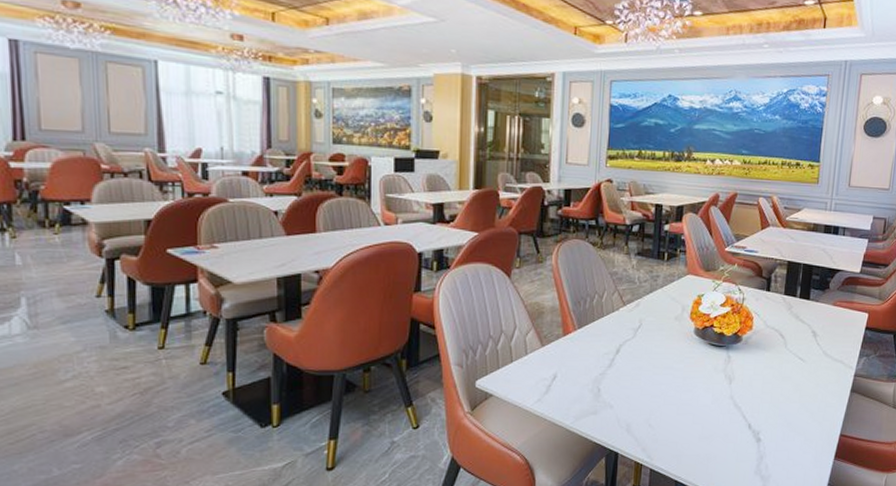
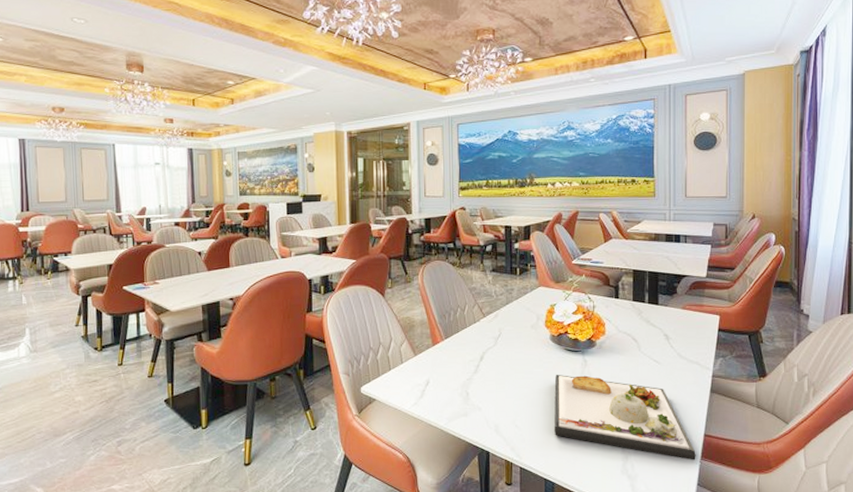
dinner plate: none [690,371,830,460] -> present [554,375,696,460]

